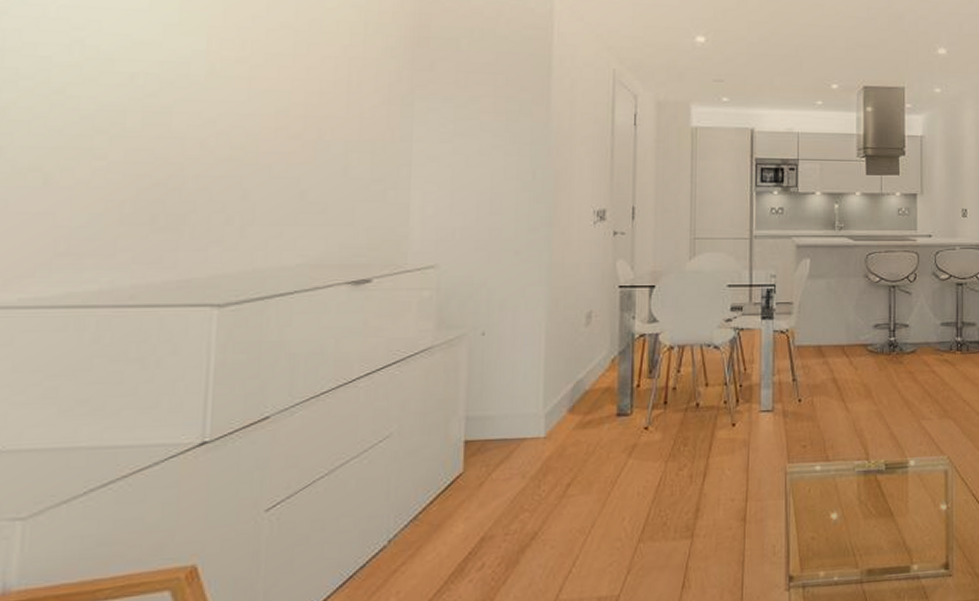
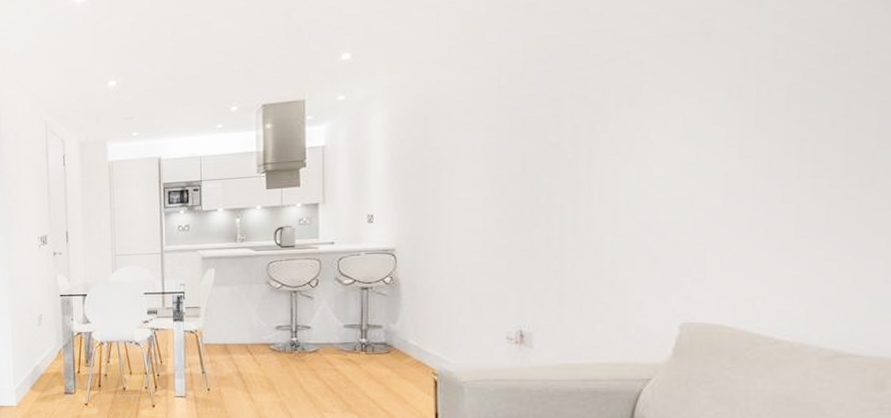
kettle: none [873,214,896,240] -> present [274,225,297,249]

